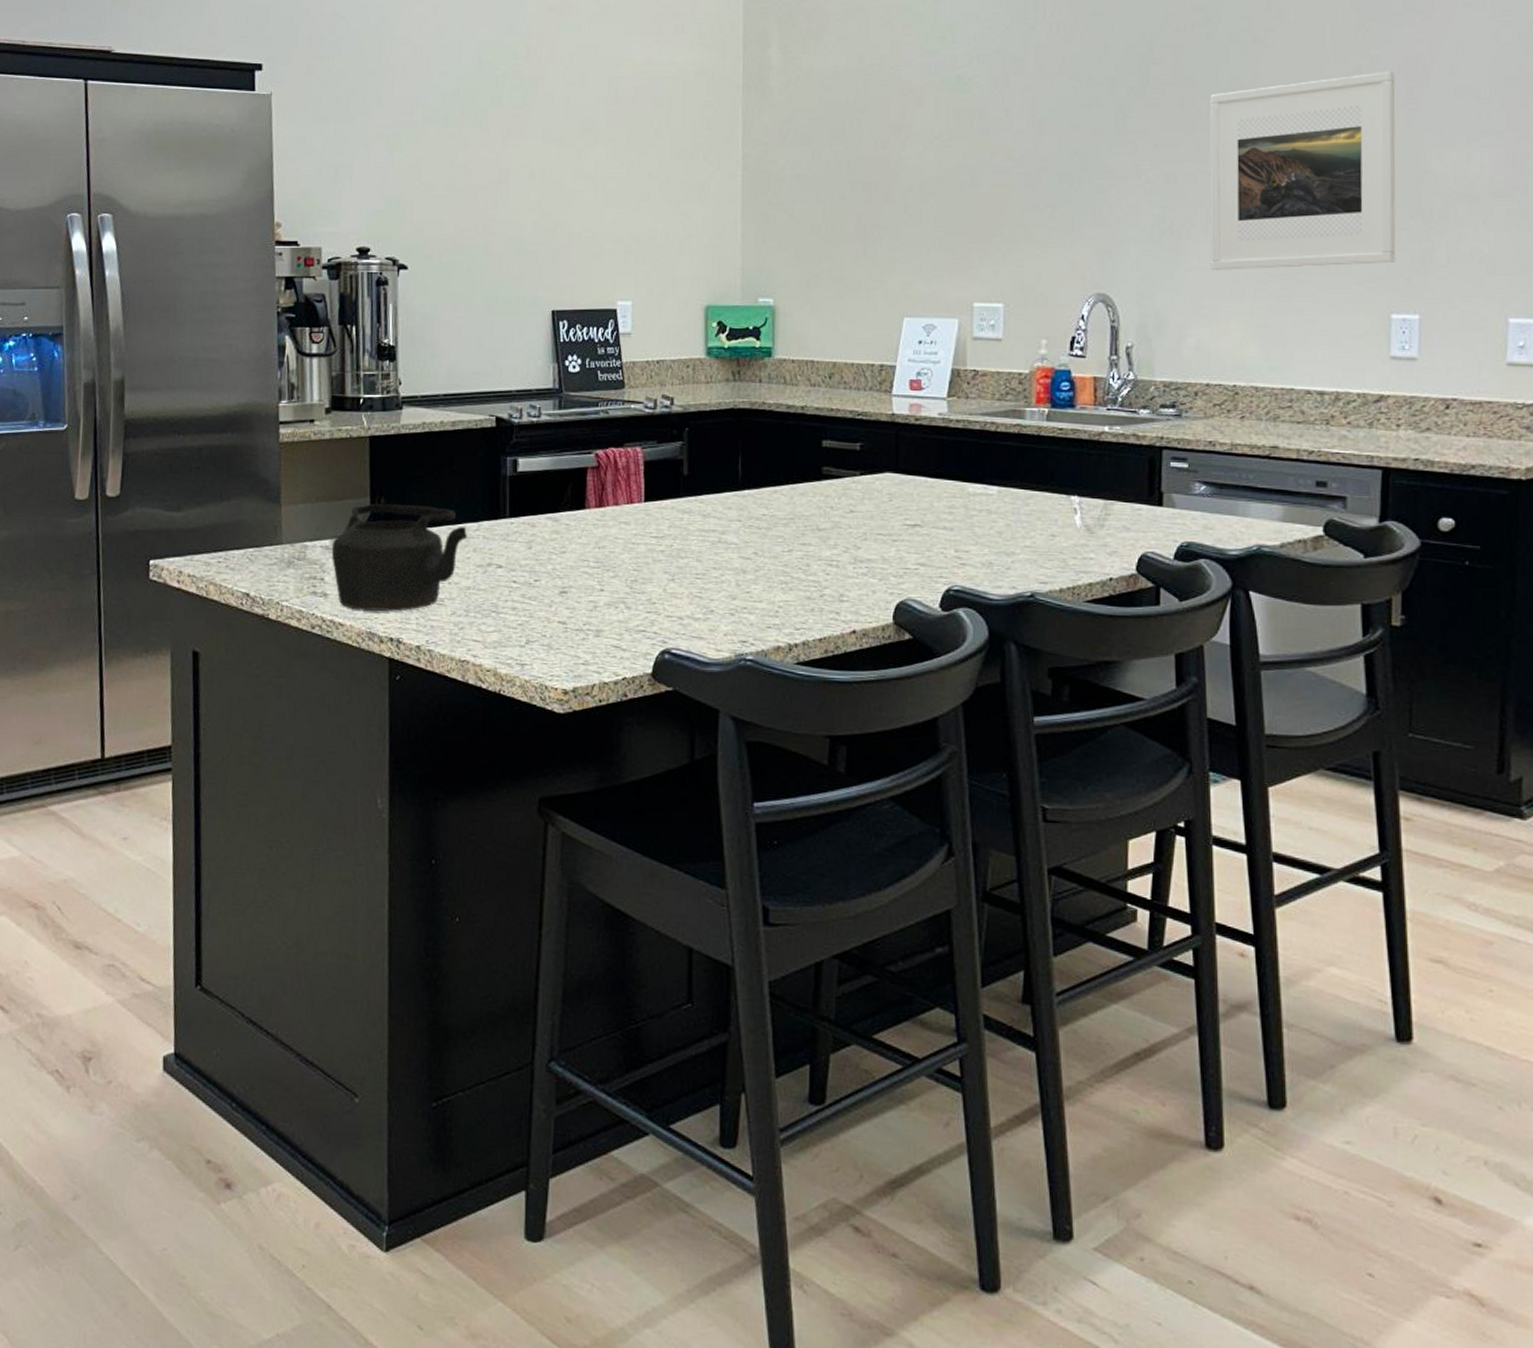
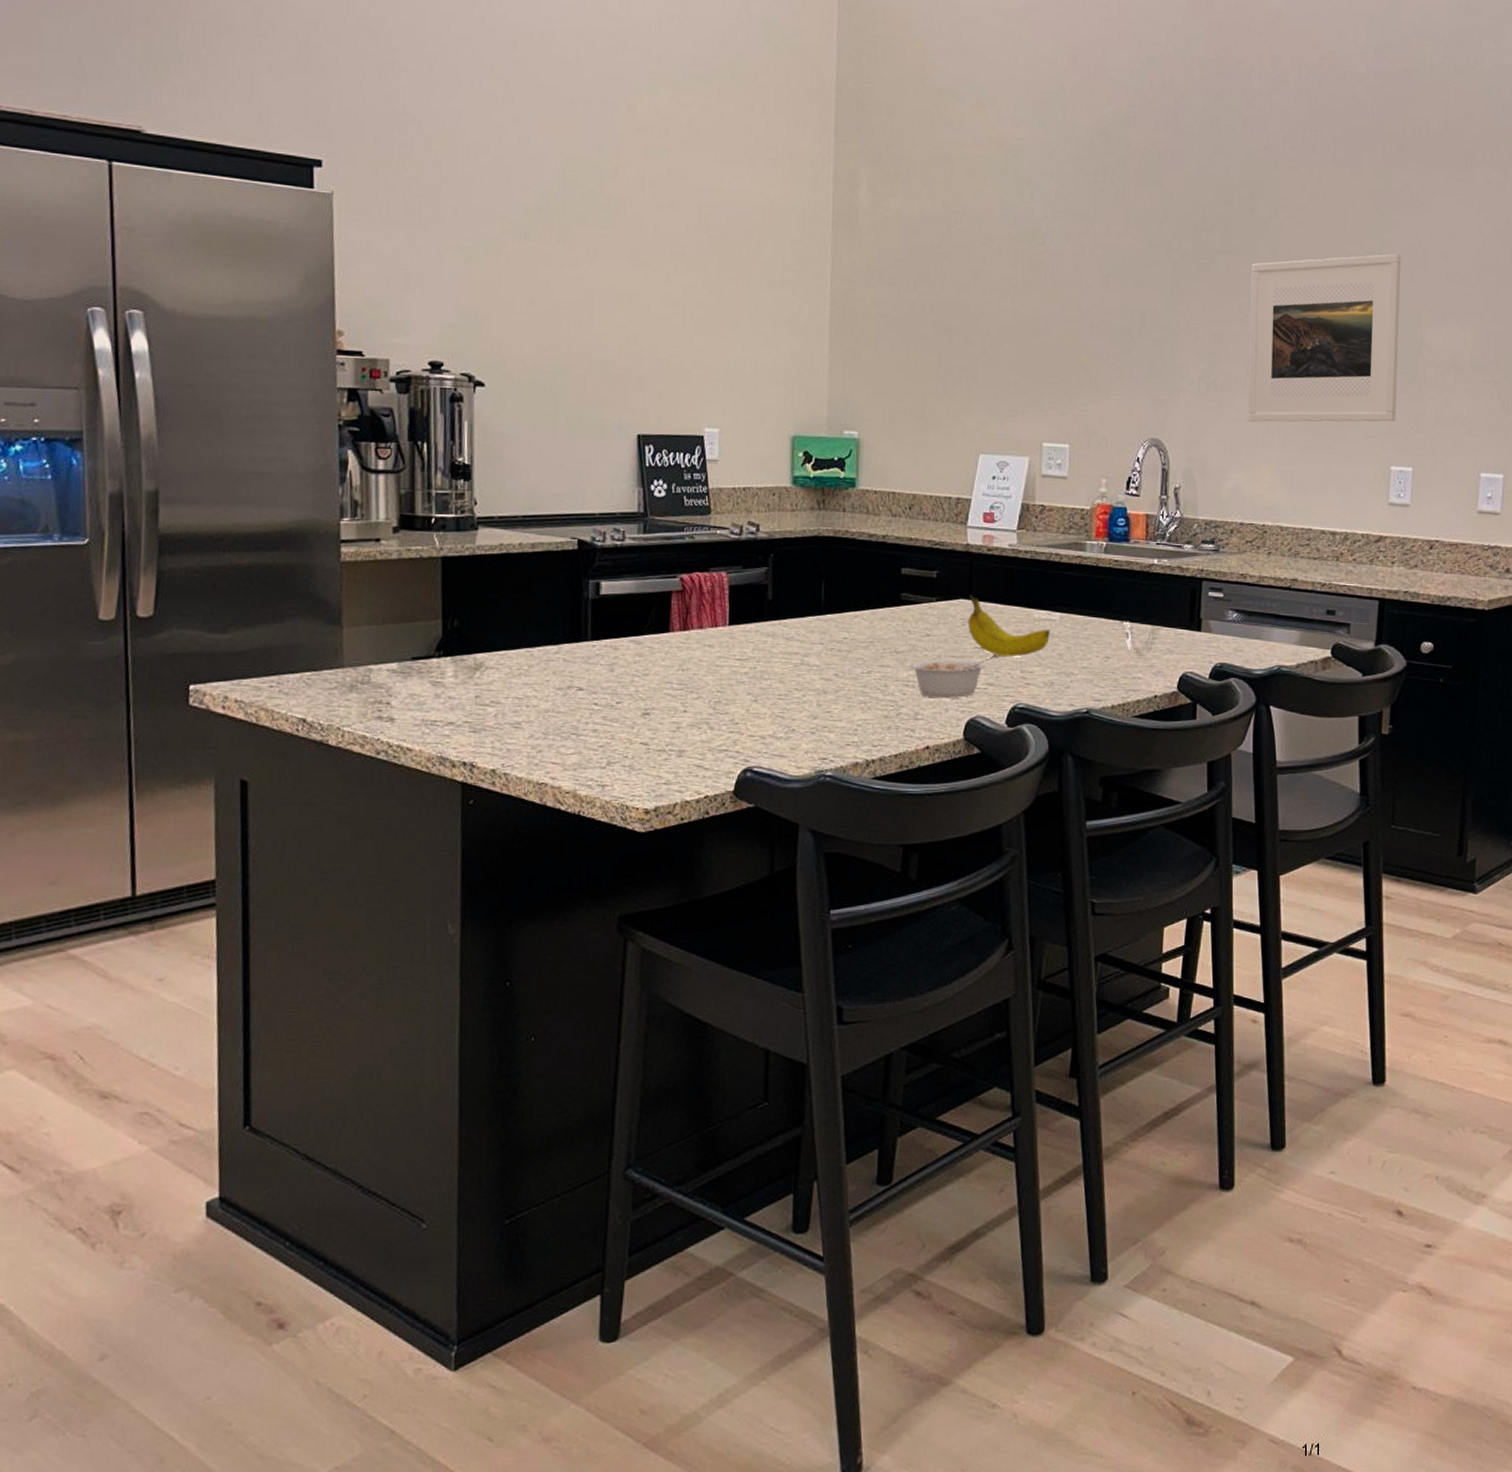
teapot: present [331,503,468,611] -> none [398,626,548,735]
legume: none [832,532,929,579] -> present [909,654,998,698]
fruit: none [895,468,987,535] -> present [968,595,1050,657]

